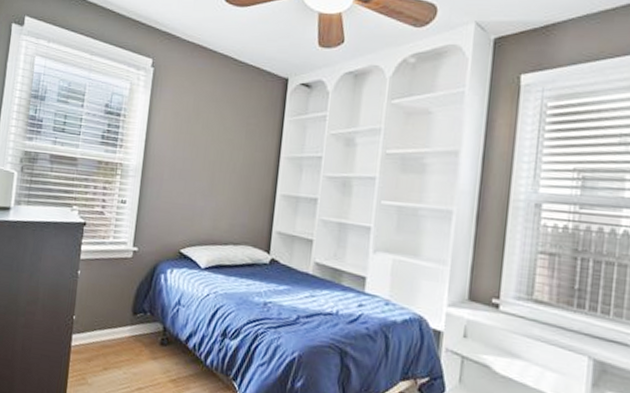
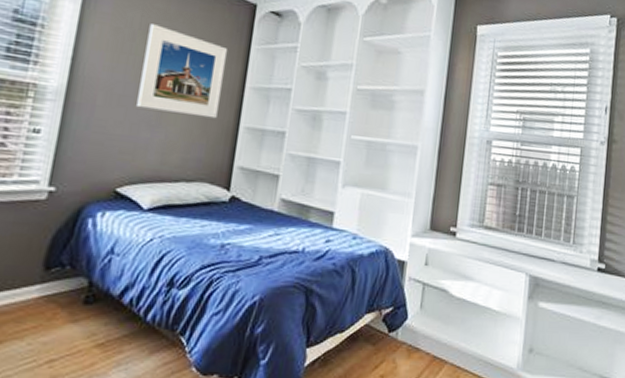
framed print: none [193,106,264,188] -> present [136,24,227,119]

